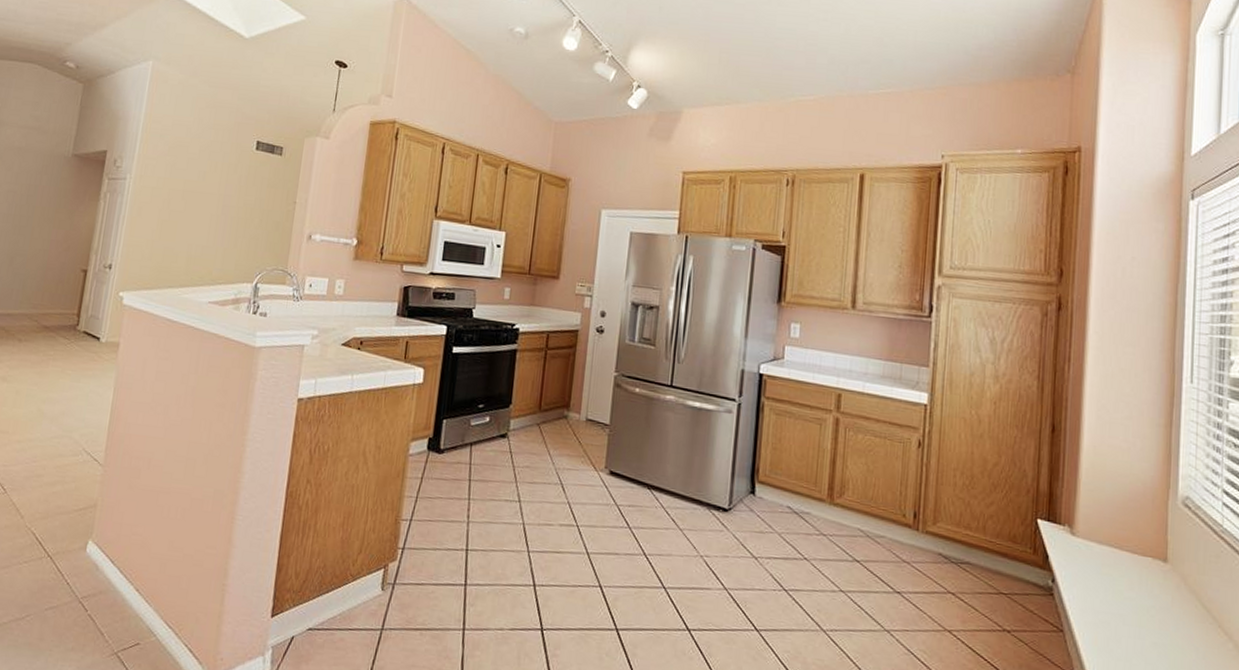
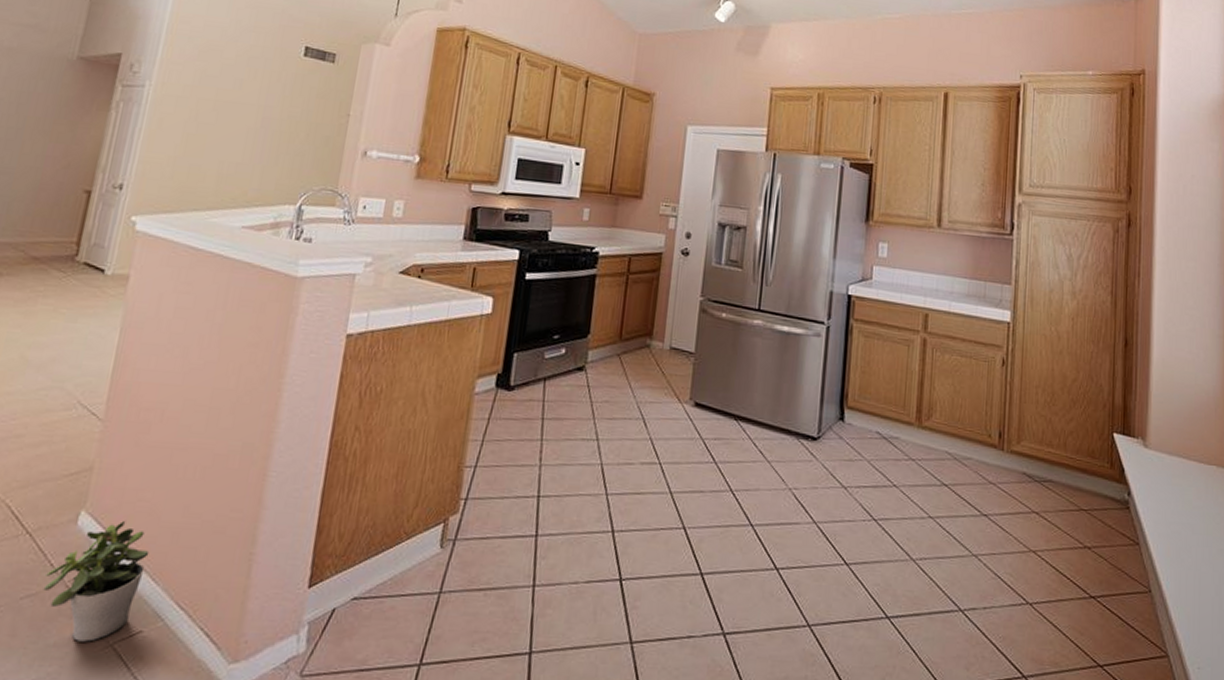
potted plant: none [62,551,143,649] -> present [43,521,149,642]

